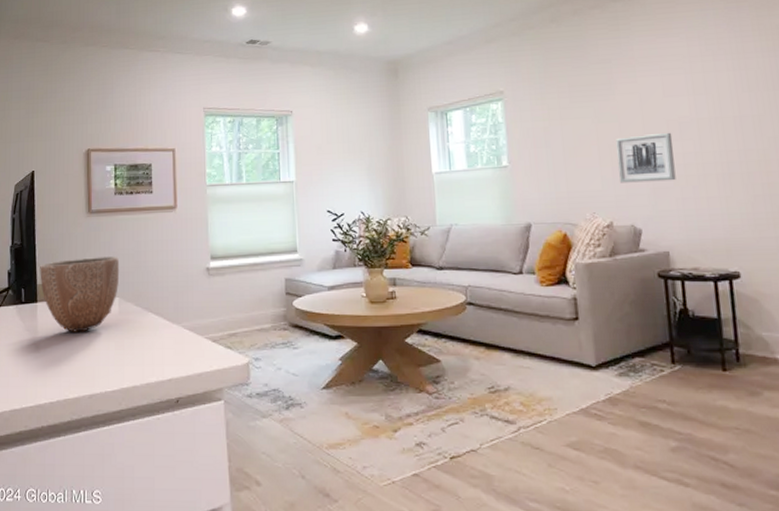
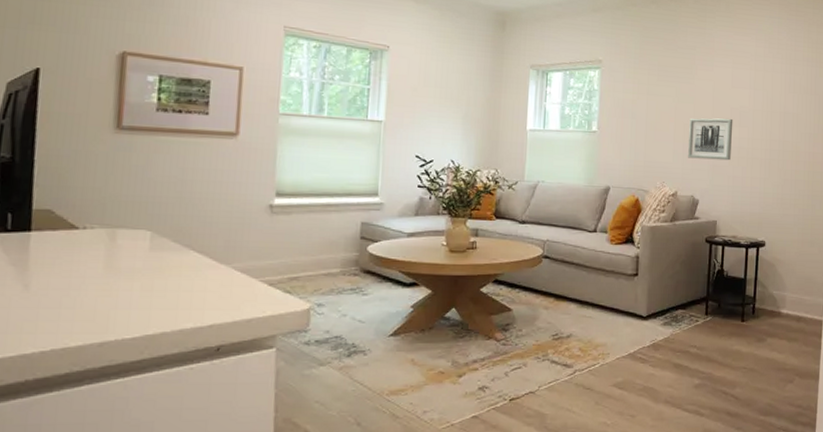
decorative bowl: present [40,256,120,332] -> none [37,182,156,270]

